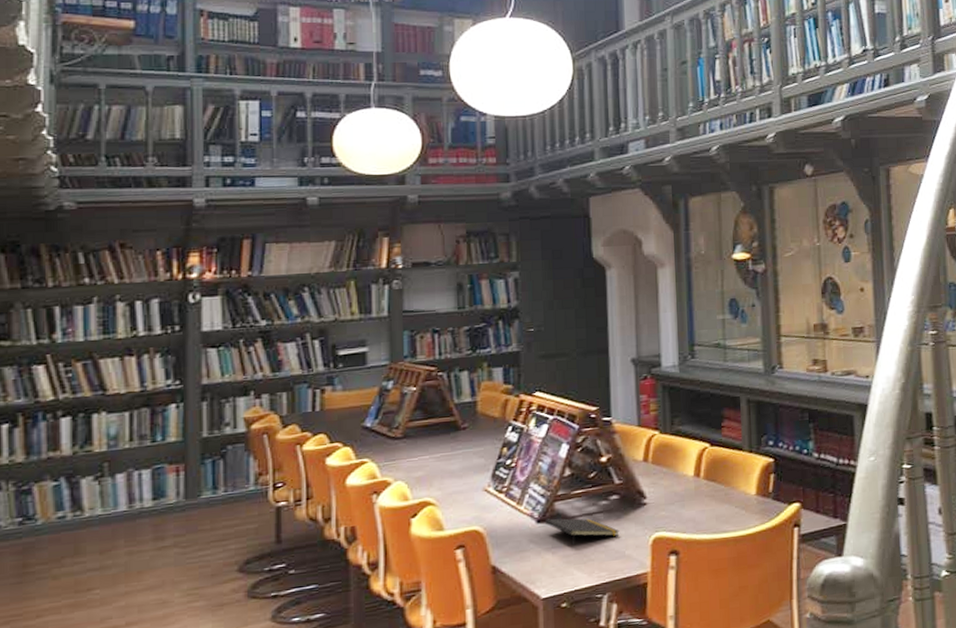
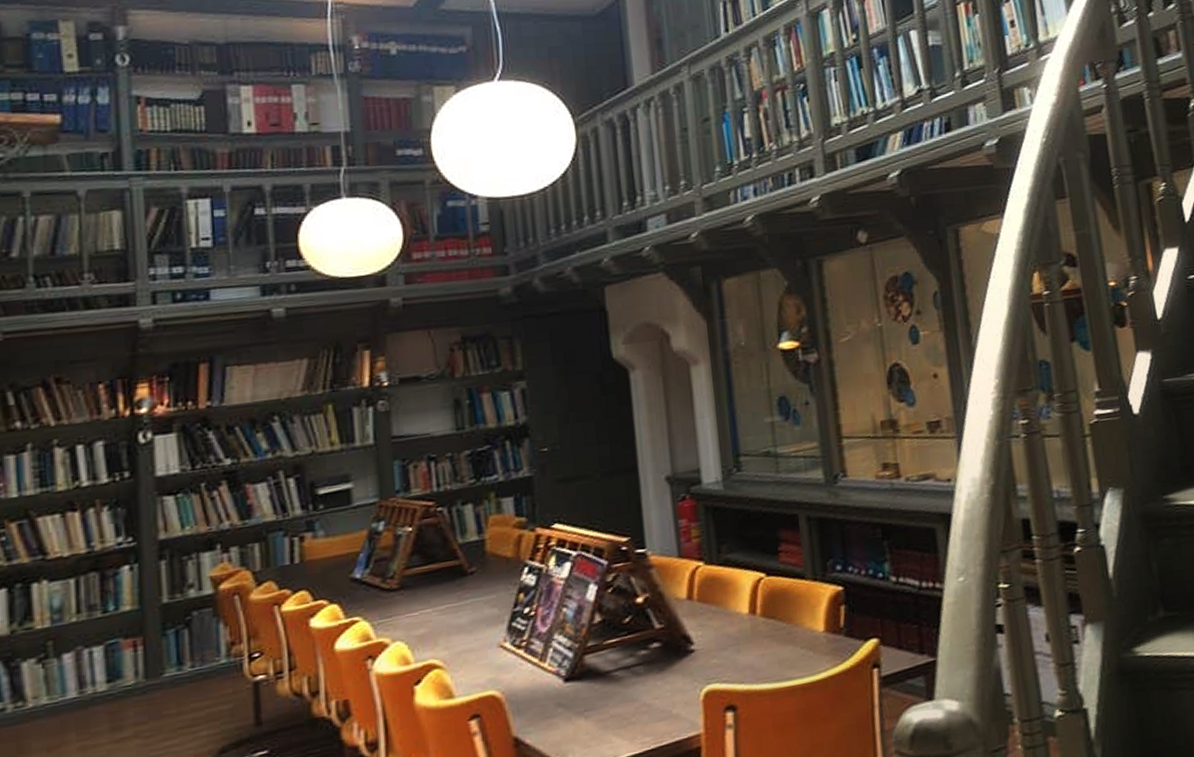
notepad: present [545,518,620,546] -> none [574,673,664,707]

